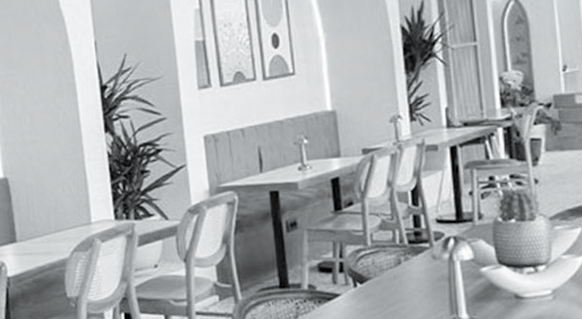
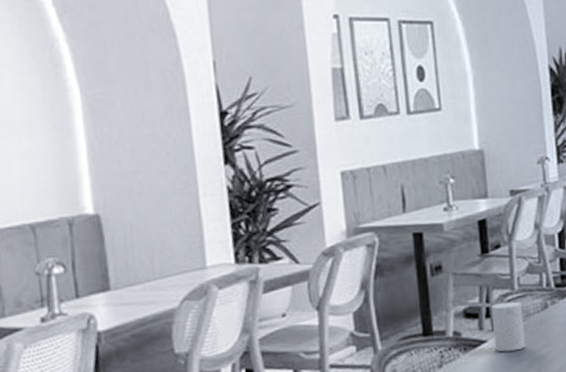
cup: none [344,257,379,306] -> present [491,301,526,352]

